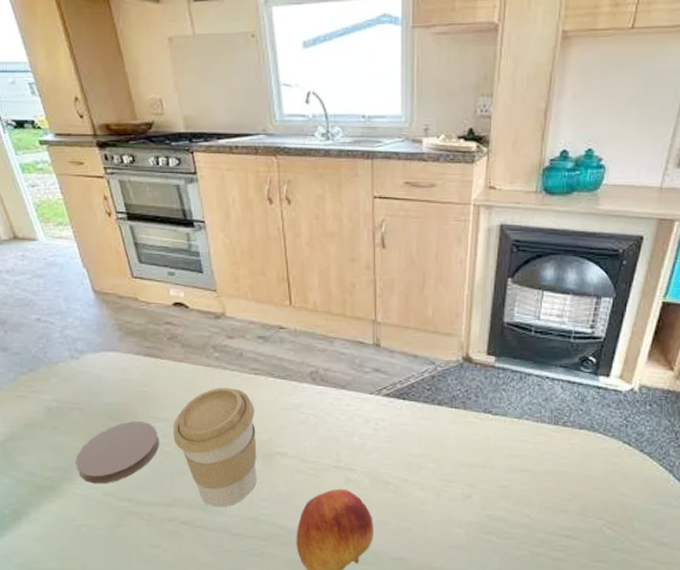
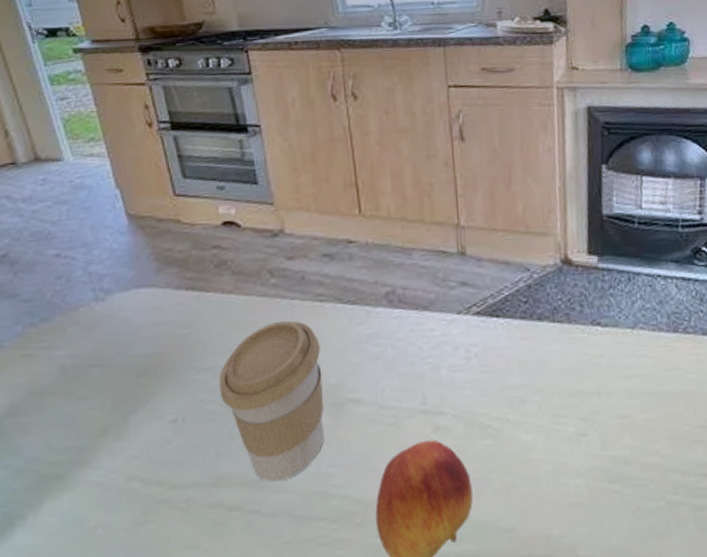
coaster: present [75,421,160,484] -> none [92,374,202,466]

